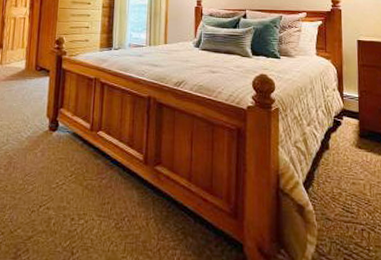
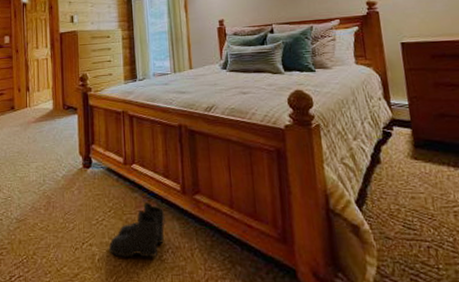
boots: none [65,170,126,225] -> present [108,202,167,258]

